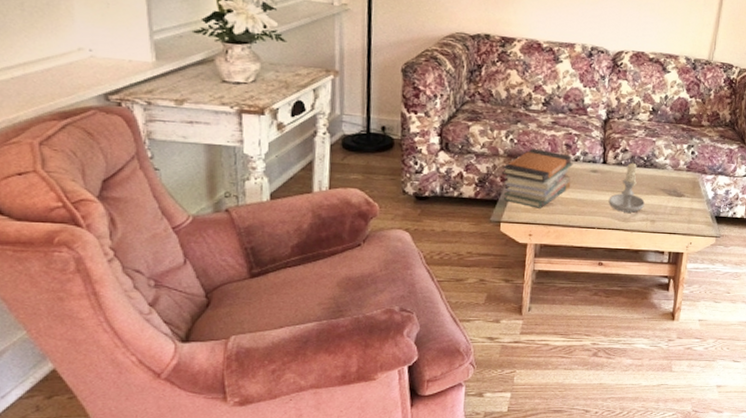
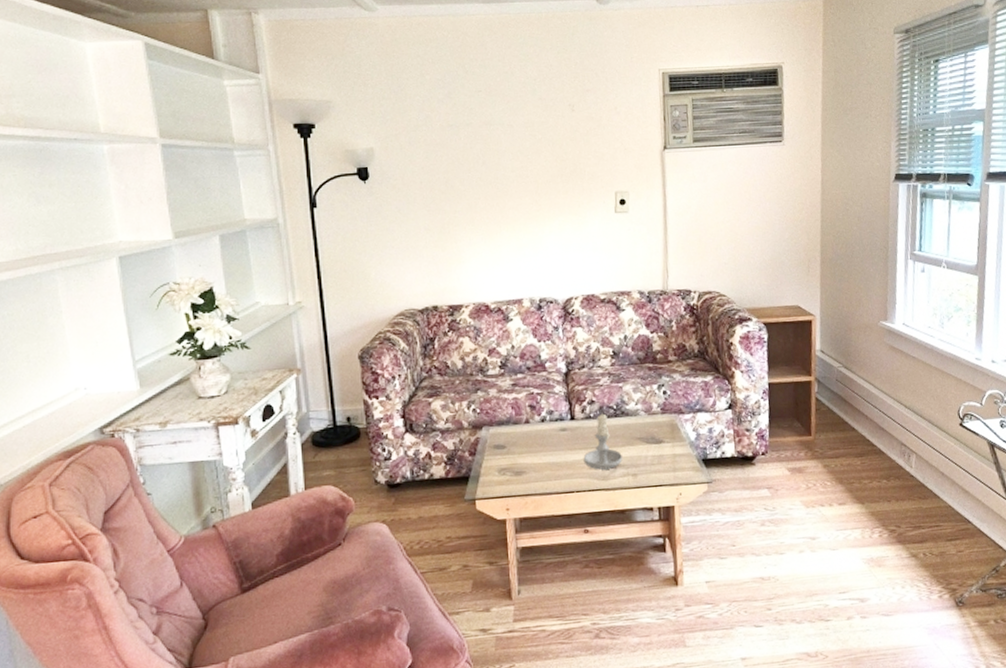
book stack: present [501,148,573,209] -> none [468,415,542,479]

